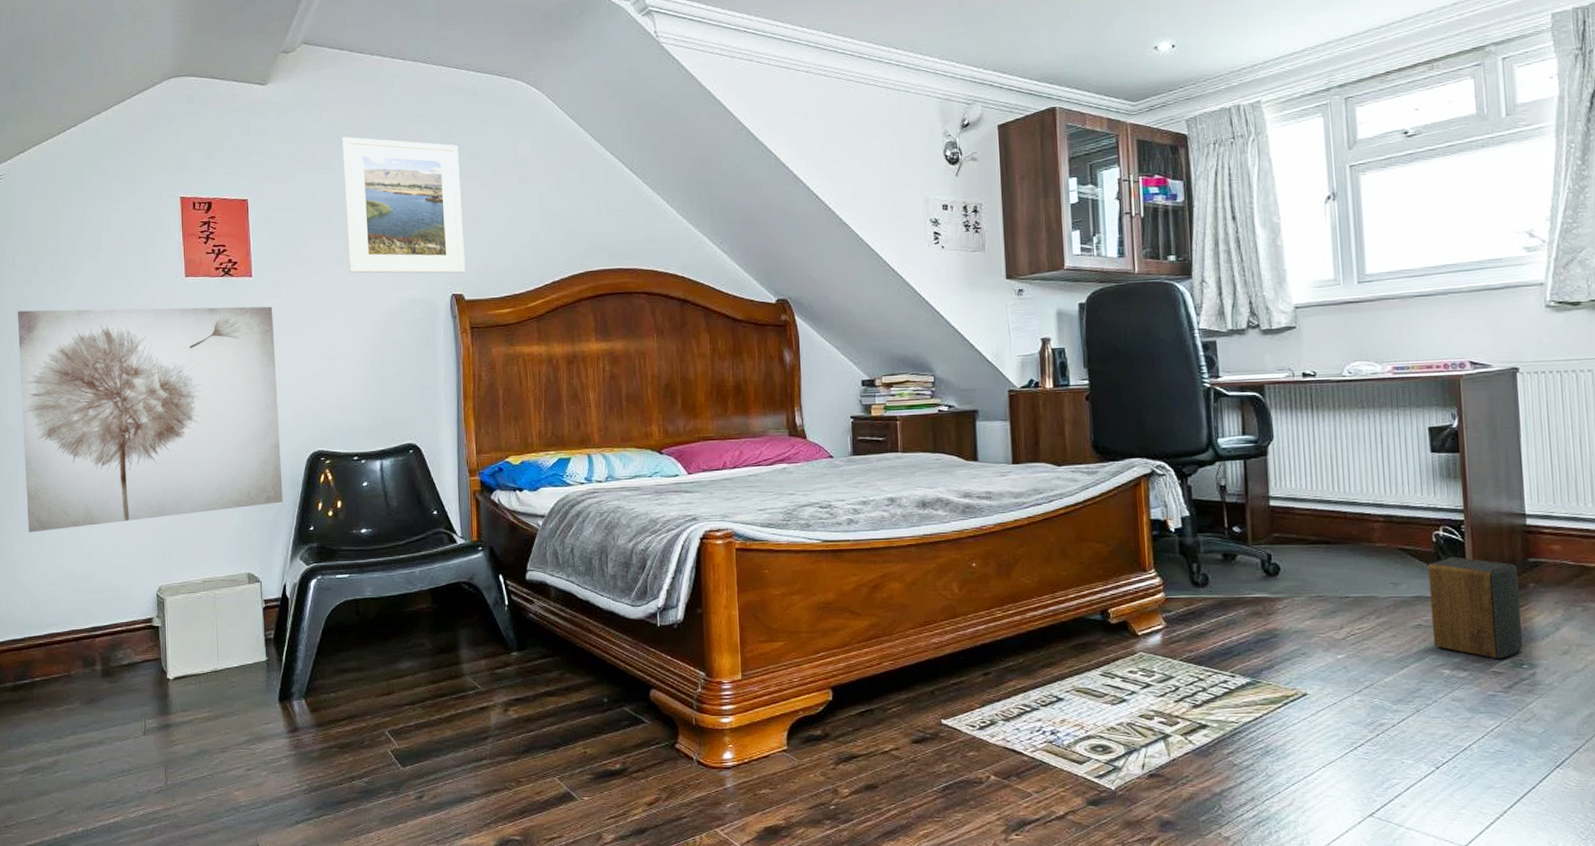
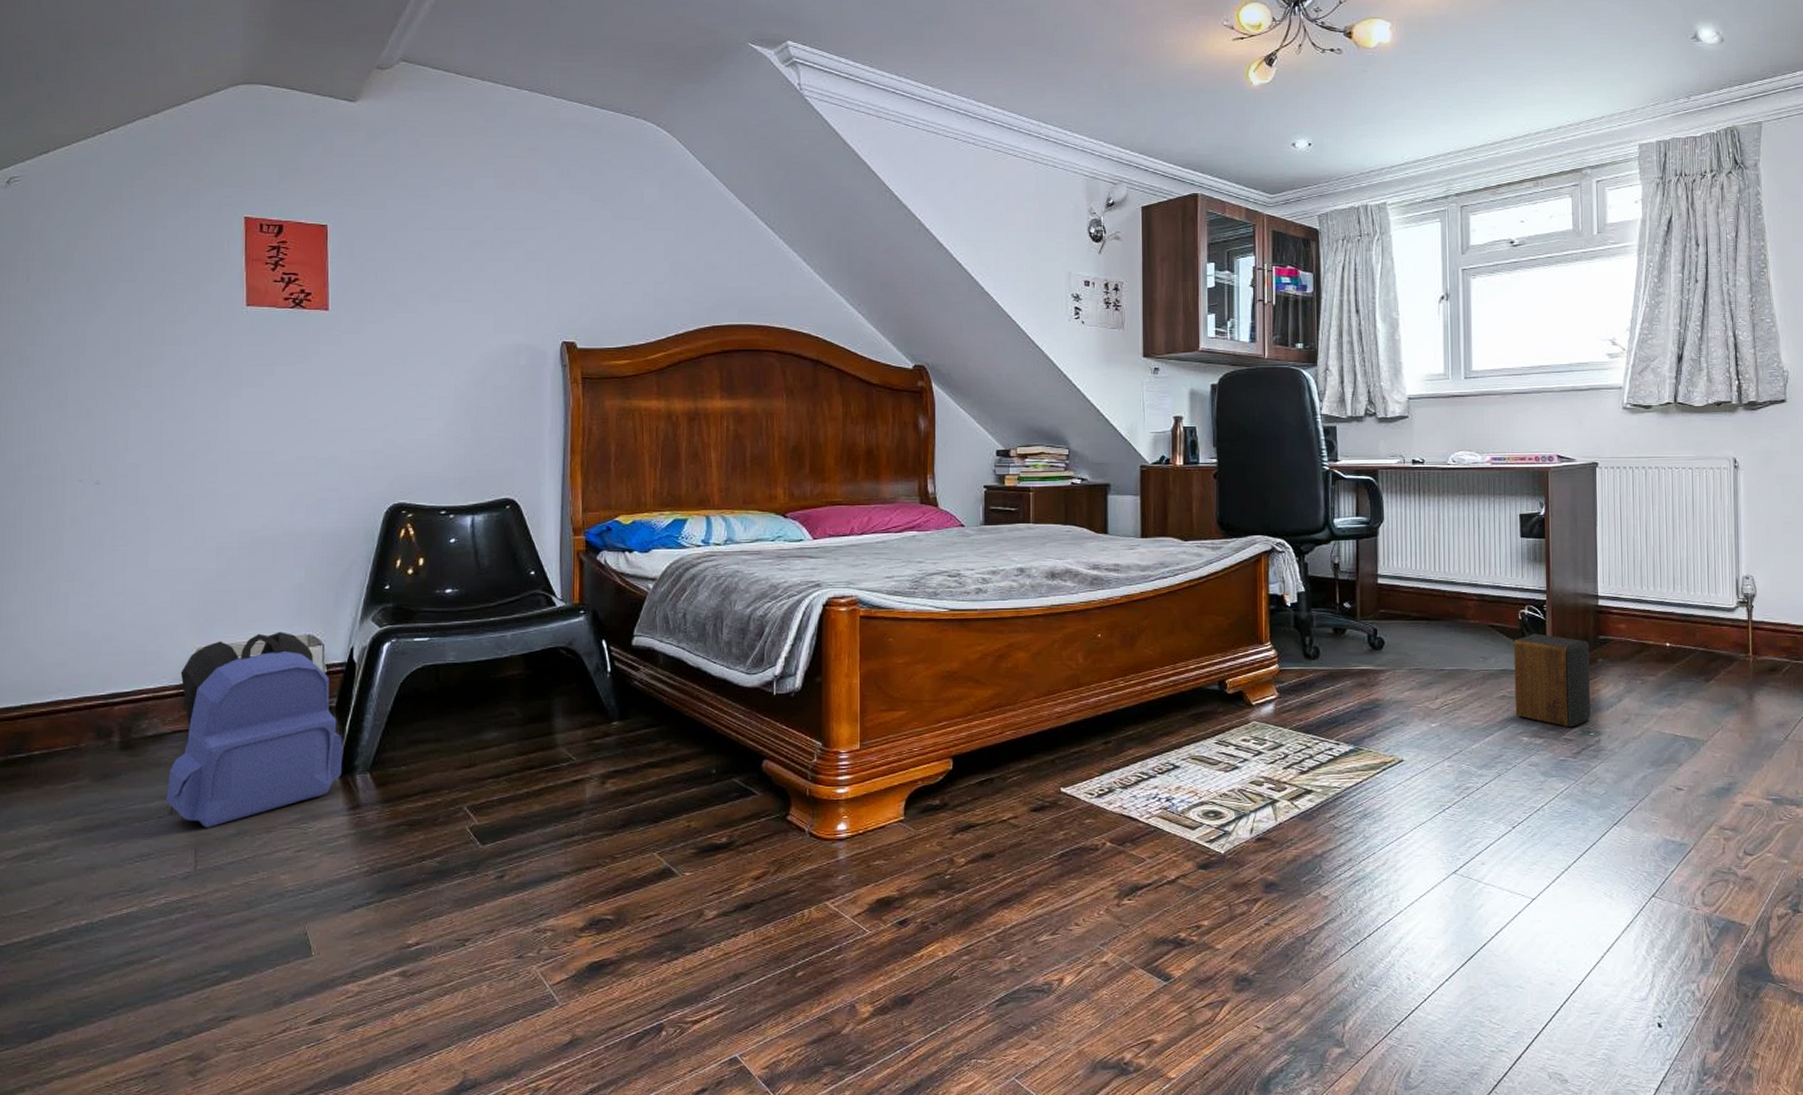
wall art: present [17,306,283,533] -> none [29,333,355,586]
backpack: none [140,570,282,747] -> present [166,631,344,828]
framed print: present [341,136,465,274] -> none [442,166,579,319]

